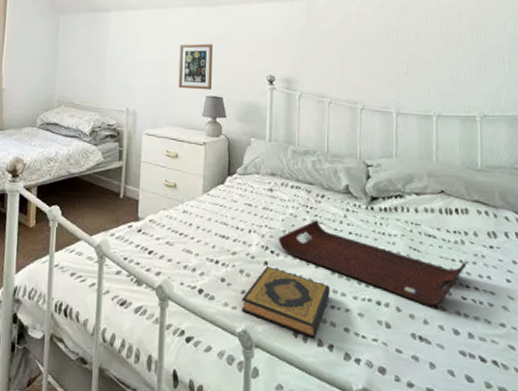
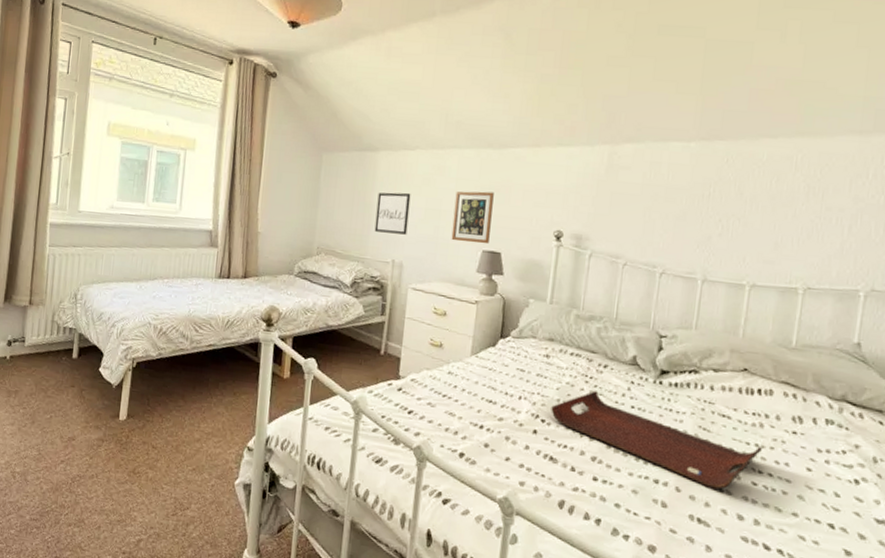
wall art: none [109,47,140,85] -> present [374,192,411,235]
hardback book: present [242,266,330,339] -> none [504,435,603,511]

